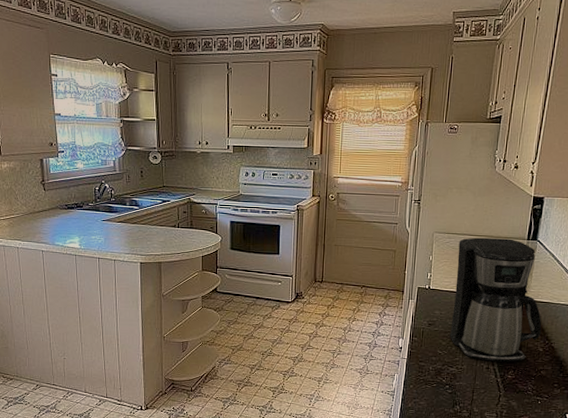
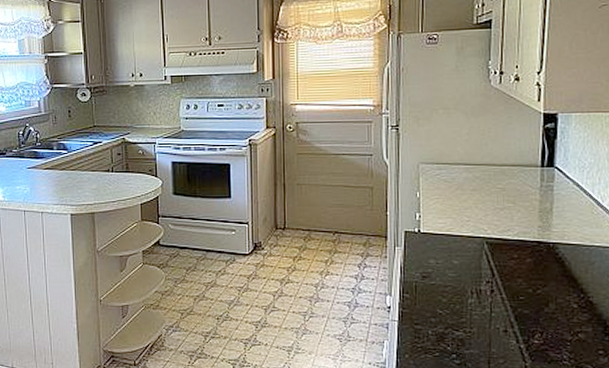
coffee maker: present [450,237,542,362] -> none [451,166,573,323]

